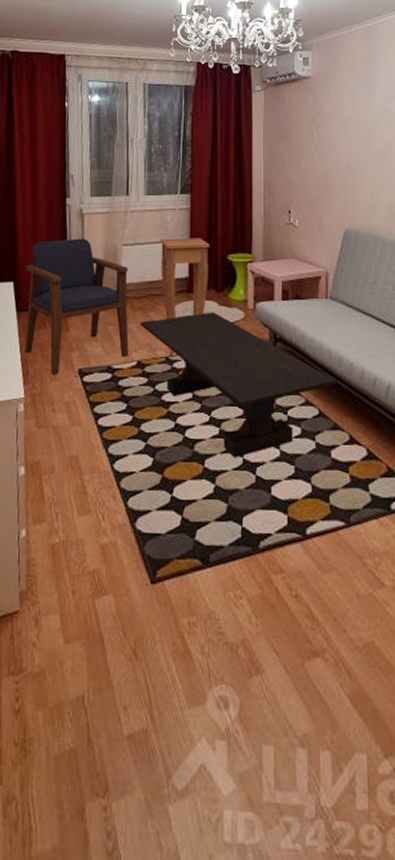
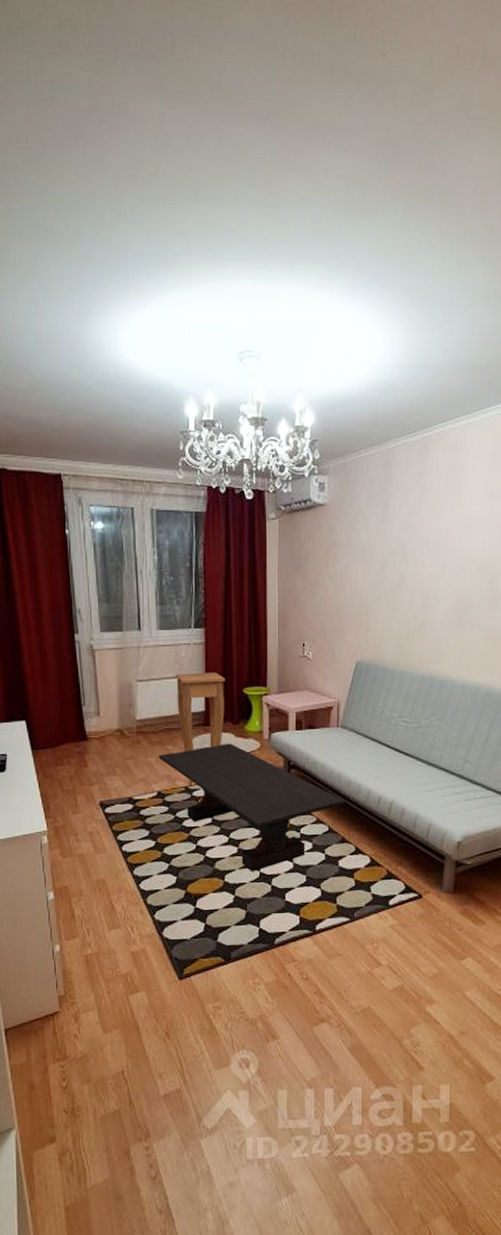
armchair: present [25,238,129,375] -> none [37,675,148,808]

